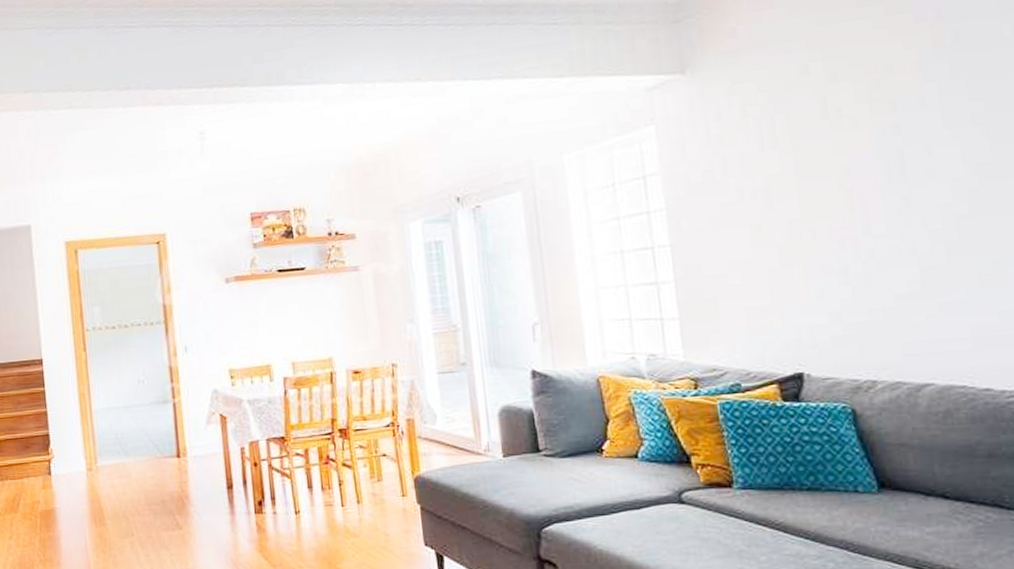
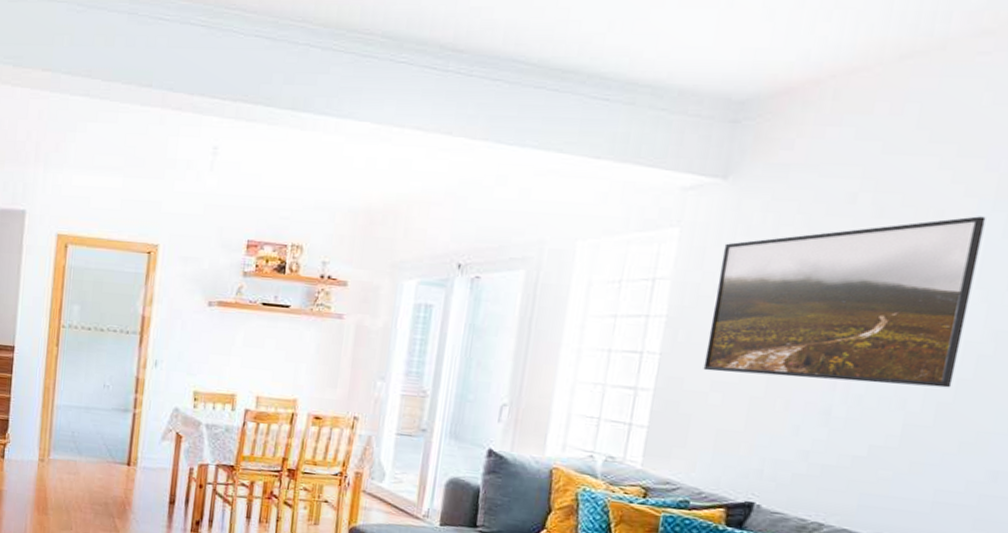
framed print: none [700,63,953,254] -> present [703,216,986,388]

